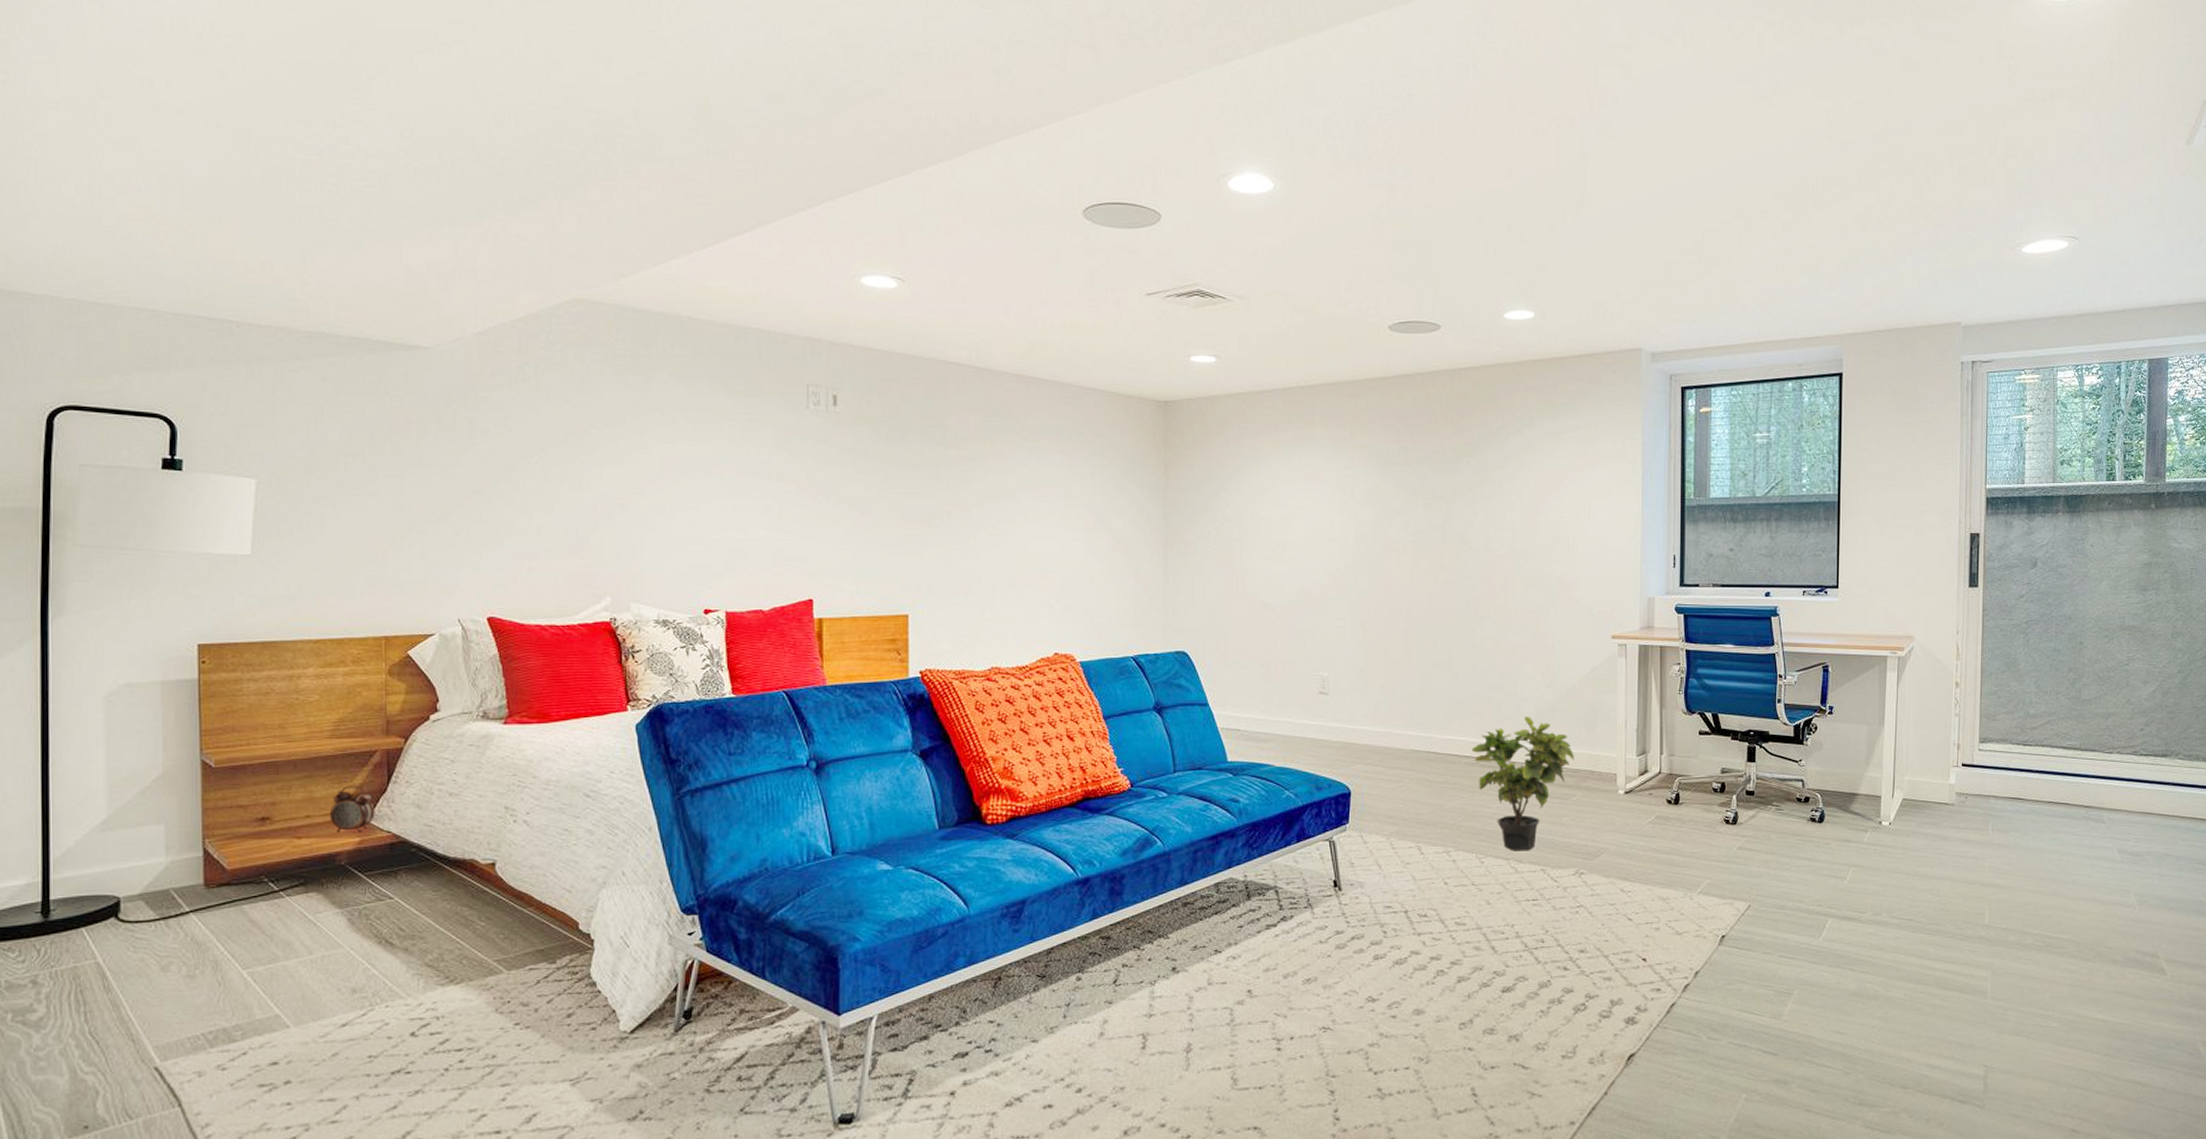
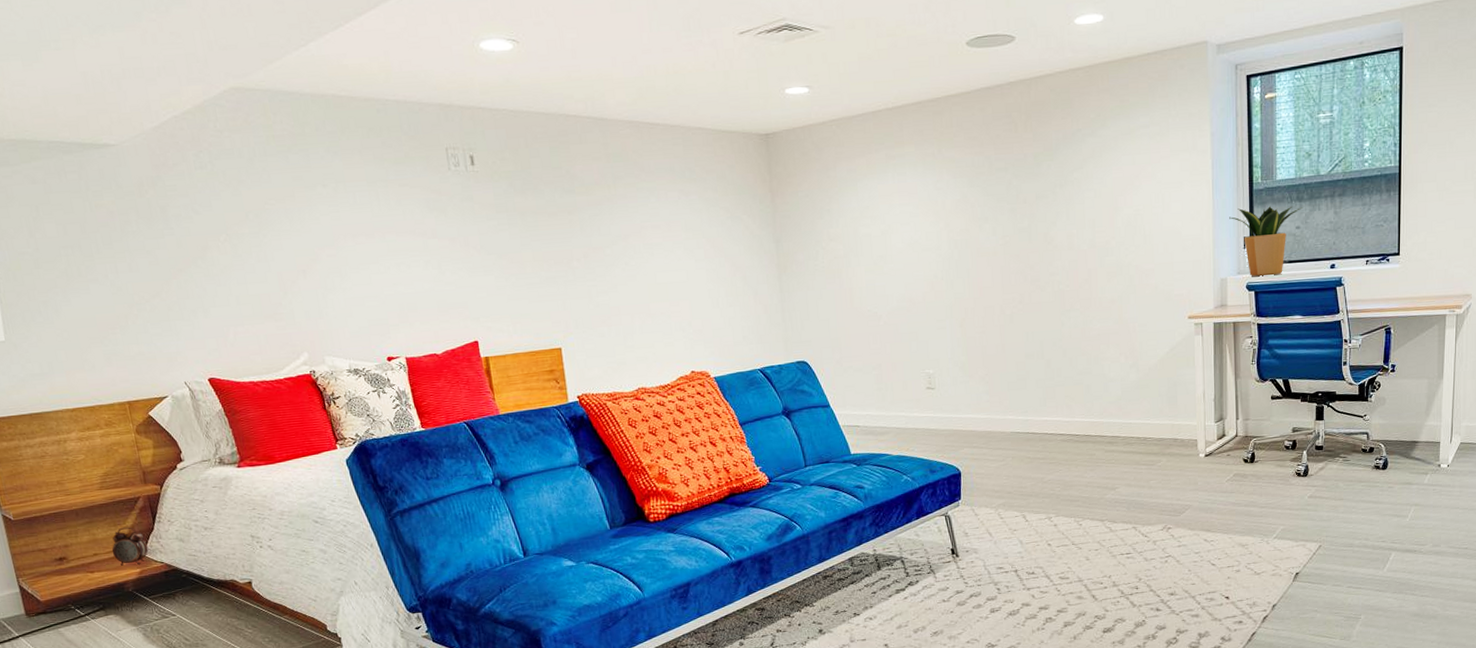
potted plant: present [1471,717,1575,851] -> none [1065,395,1159,513]
potted plant: none [1659,524,1737,599] -> present [1229,206,1303,277]

